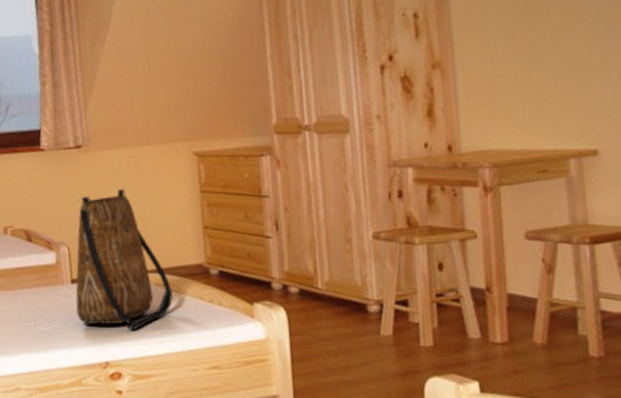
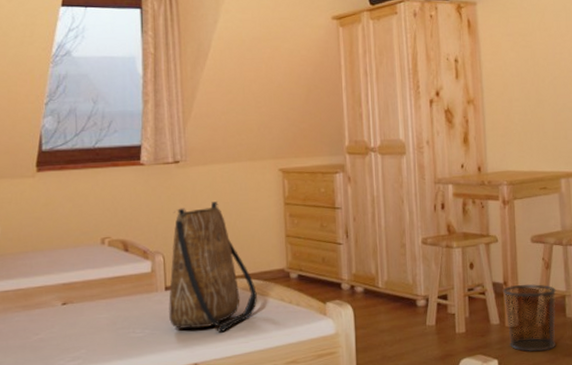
waste bin: none [484,290,564,375] -> present [502,283,557,352]

